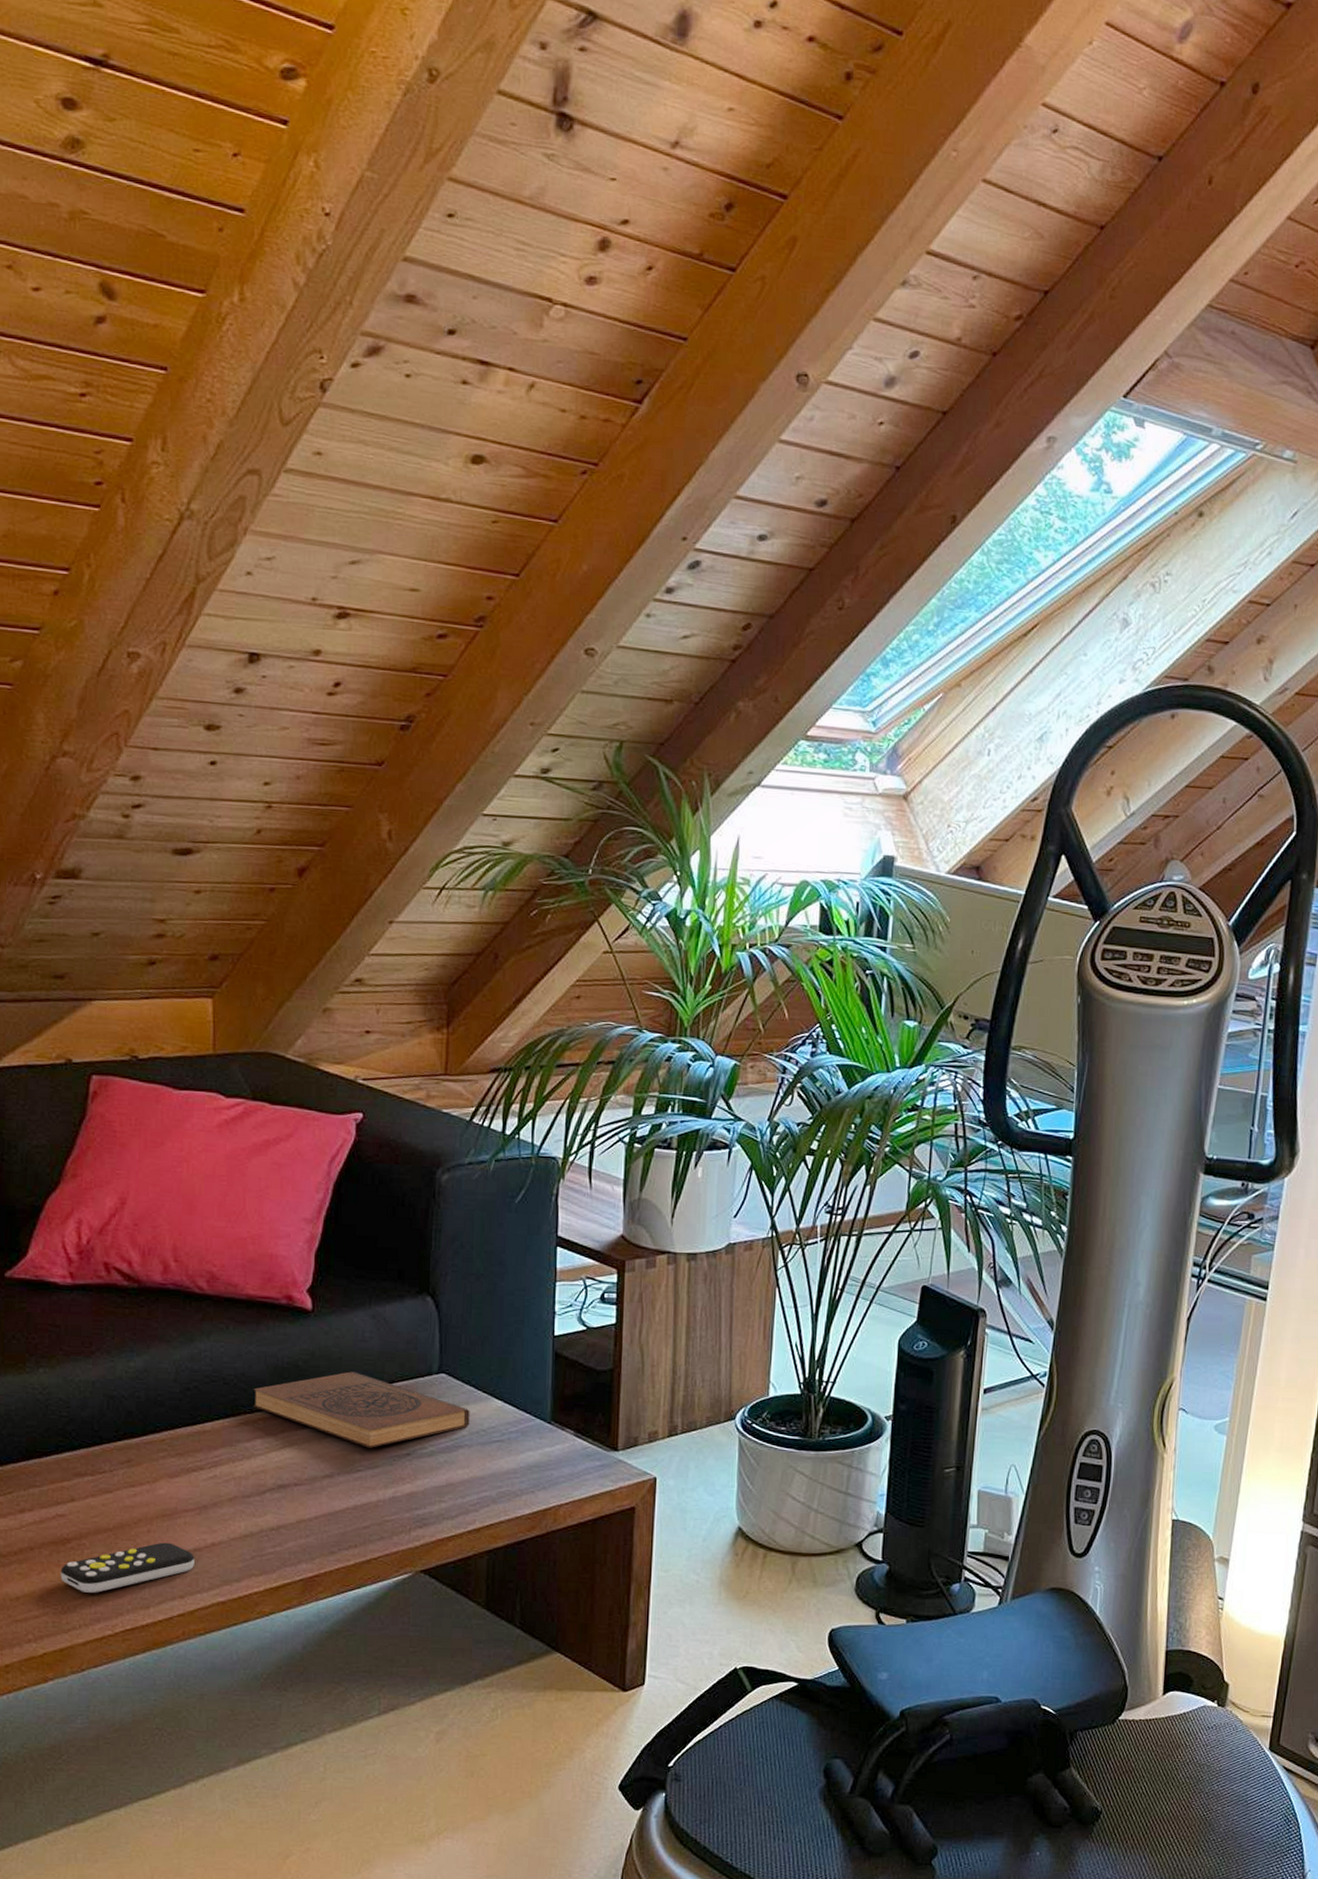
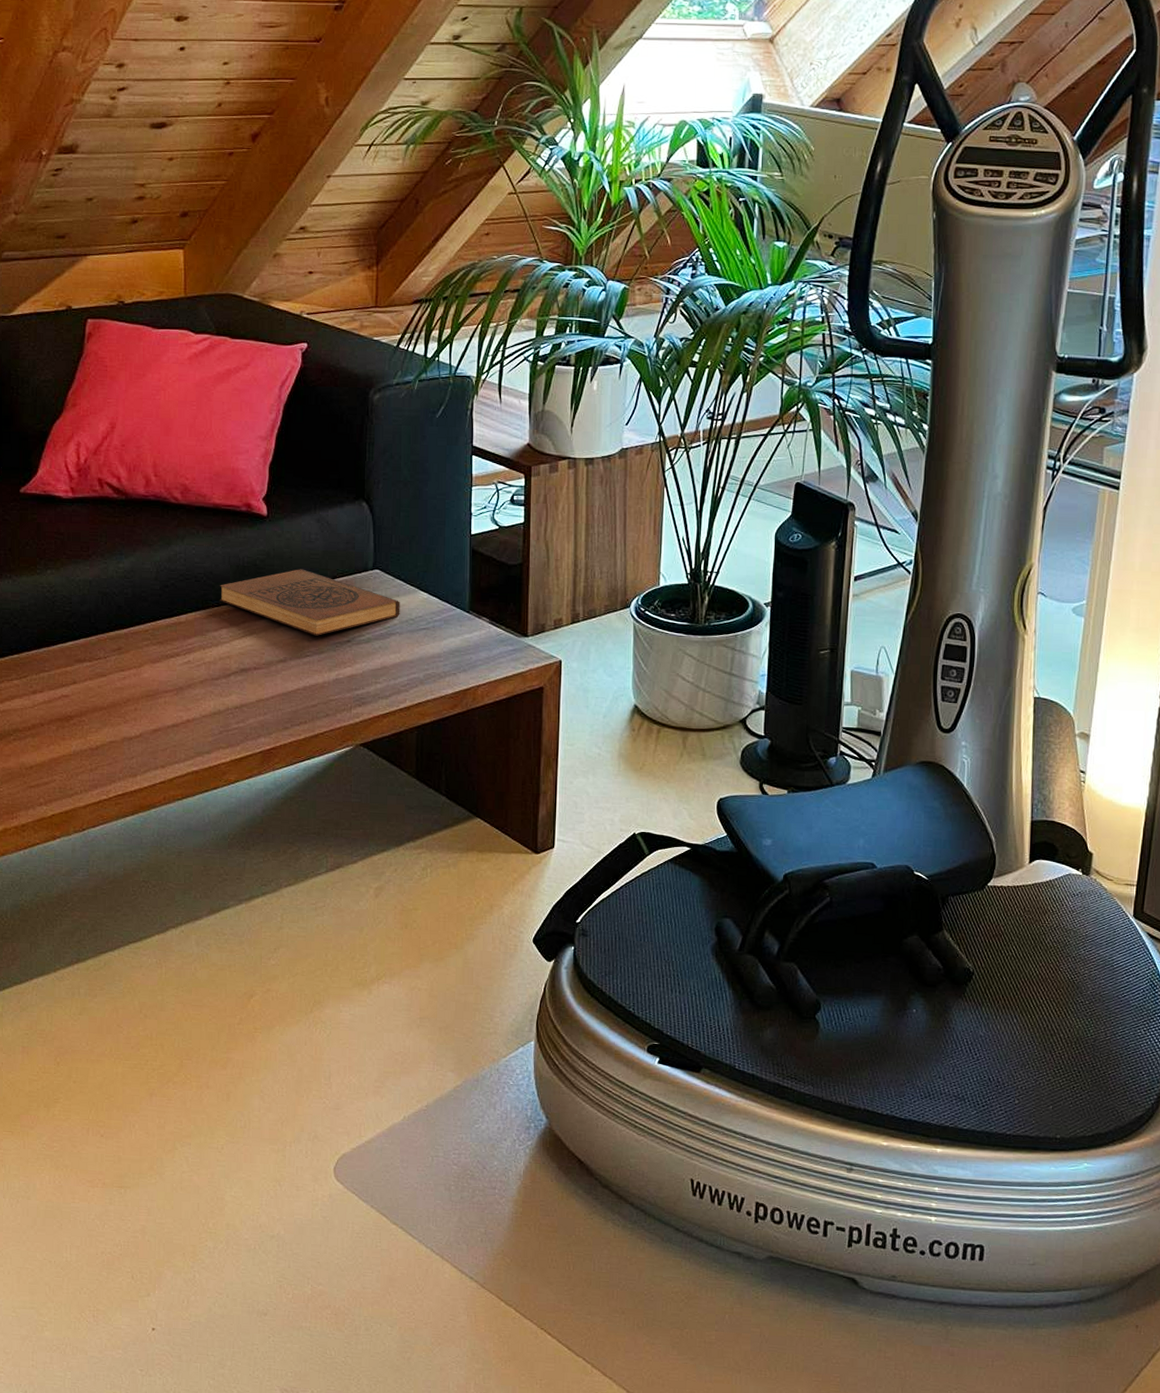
remote control: present [60,1542,194,1593] -> none [65,719,173,763]

